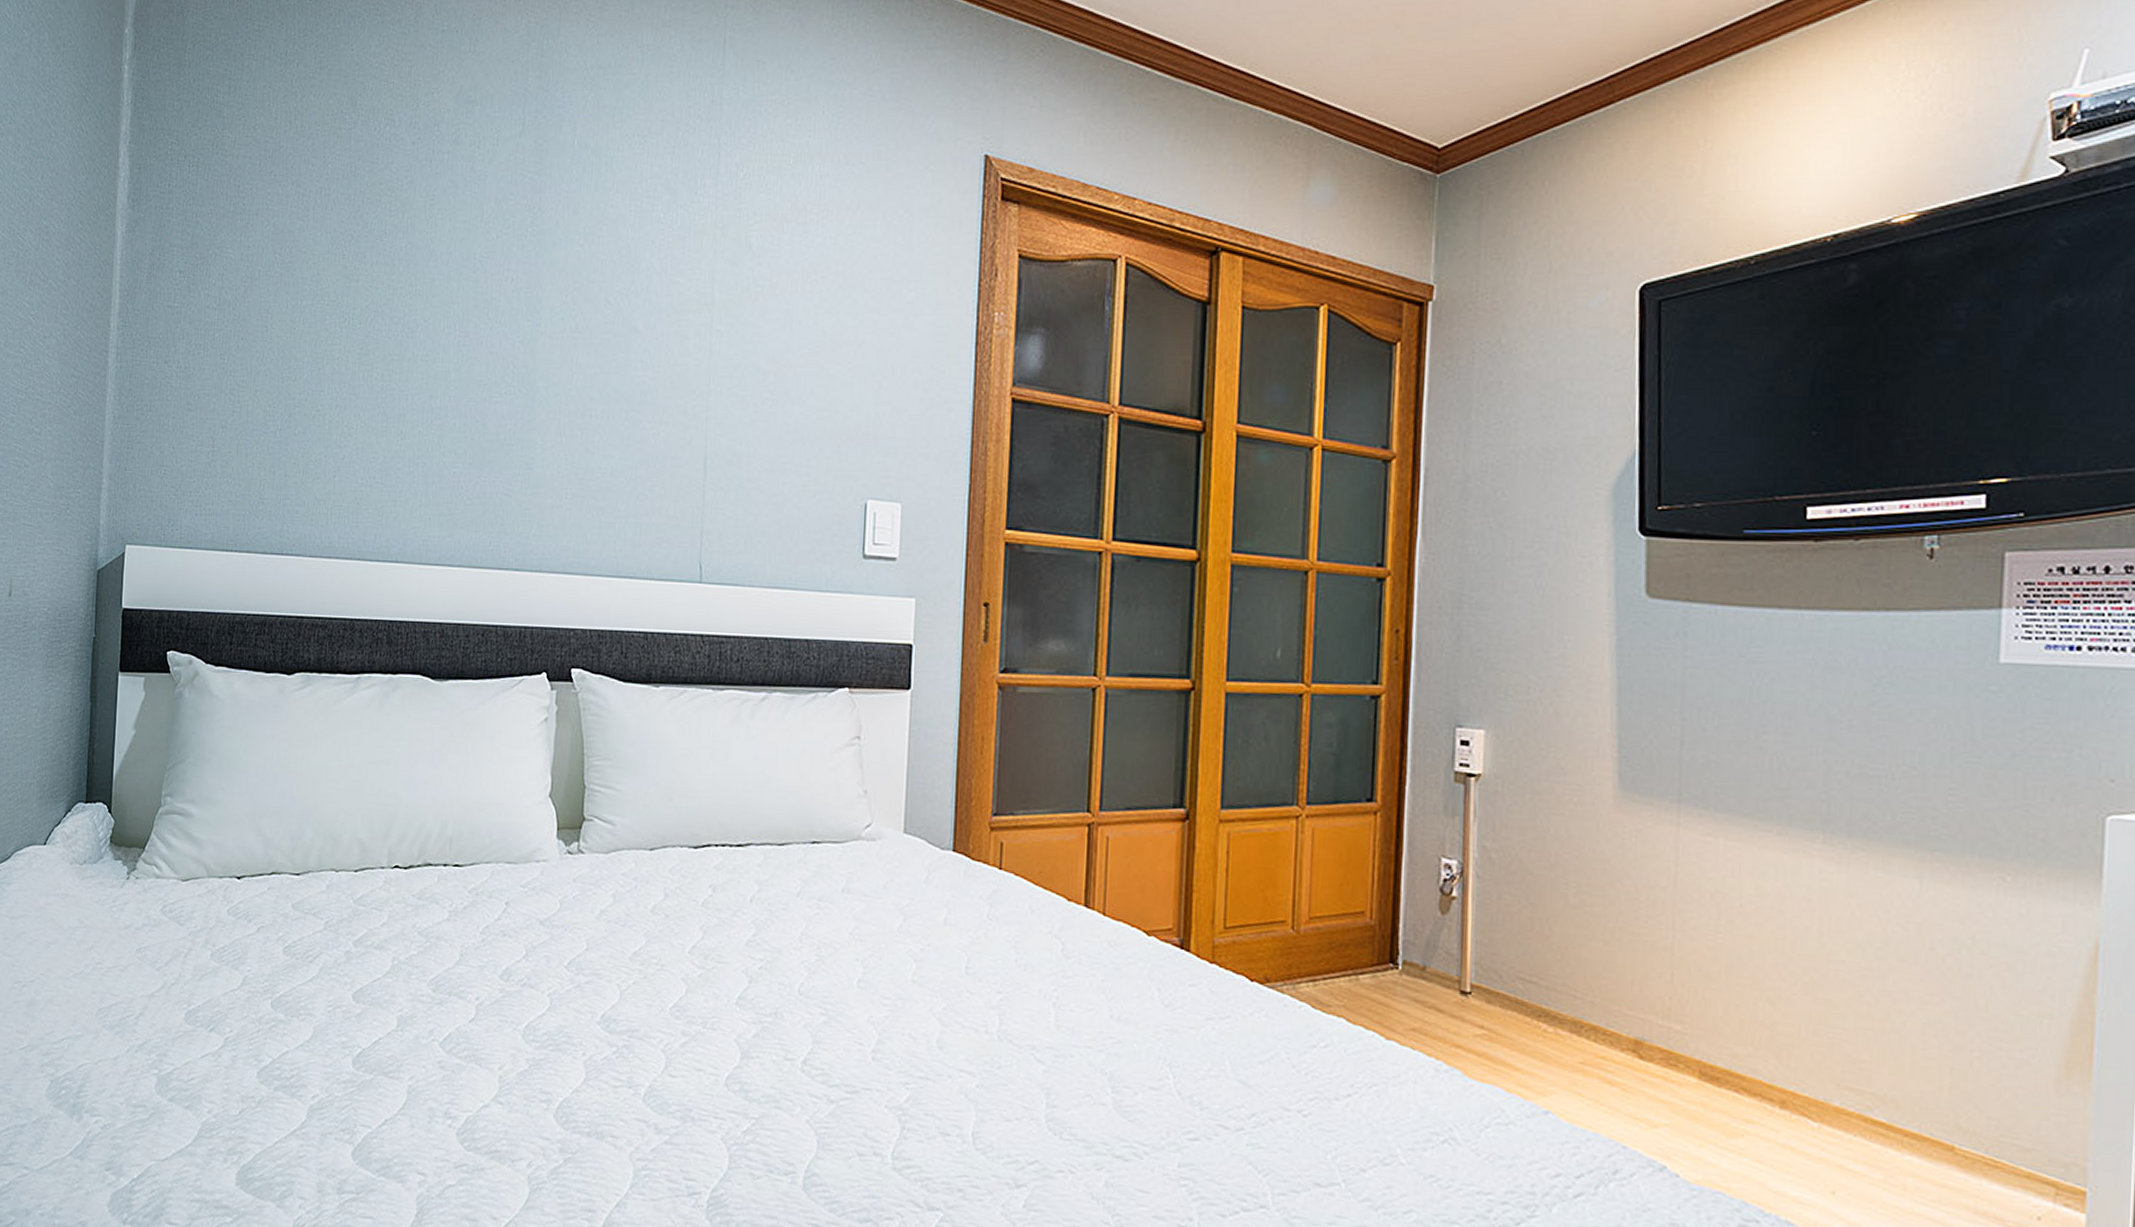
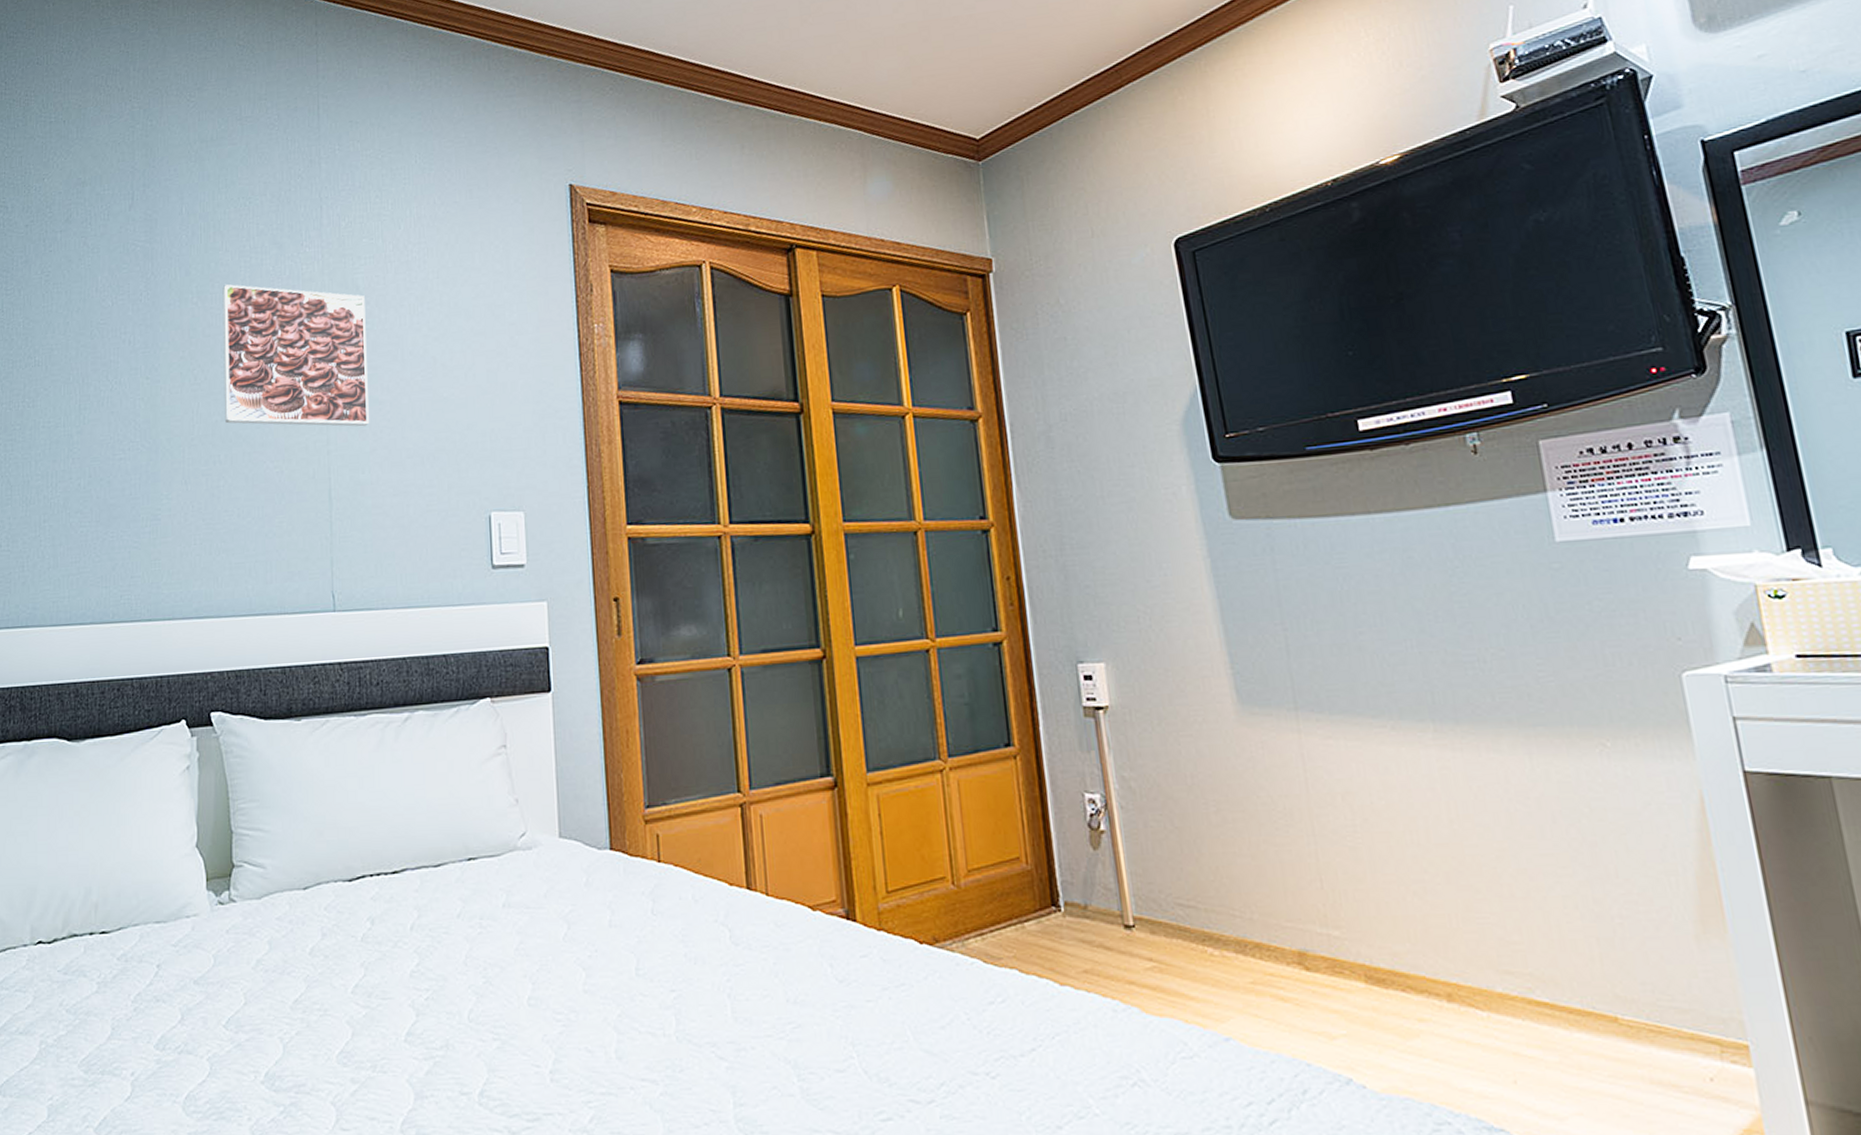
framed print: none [603,227,757,396] -> present [222,284,370,427]

